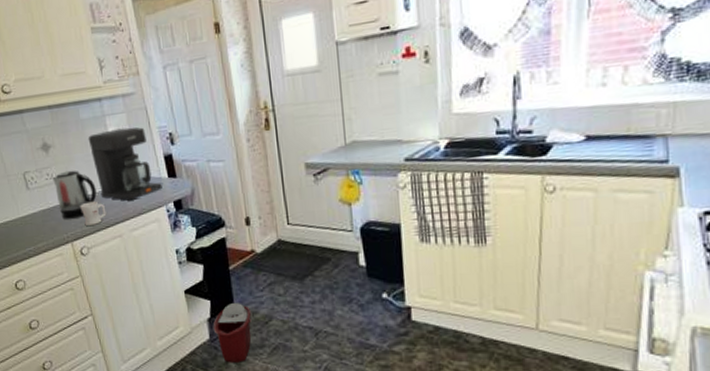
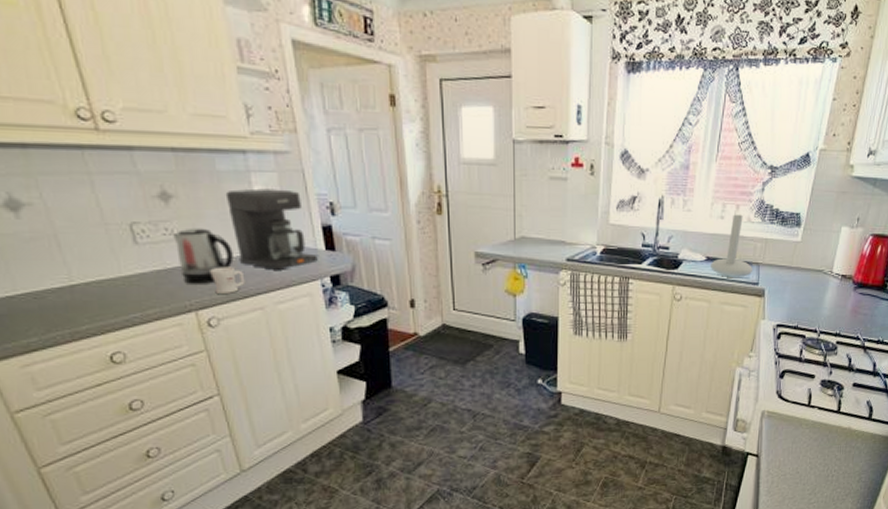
bucket: present [213,303,253,363] -> none [367,385,411,445]
paper towel holder: none [593,77,659,159] -> present [711,214,753,279]

